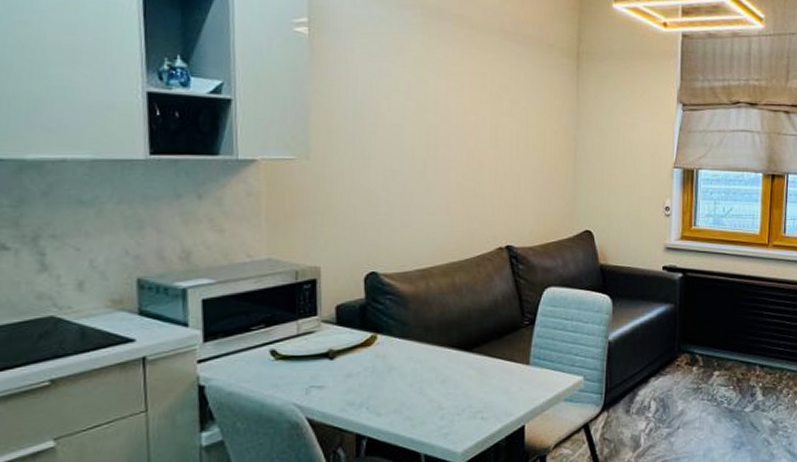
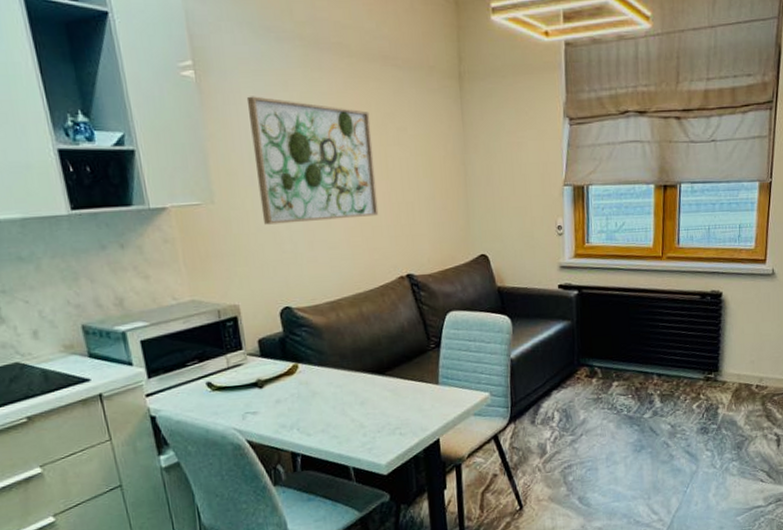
wall art: none [359,57,484,185] -> present [246,96,379,225]

